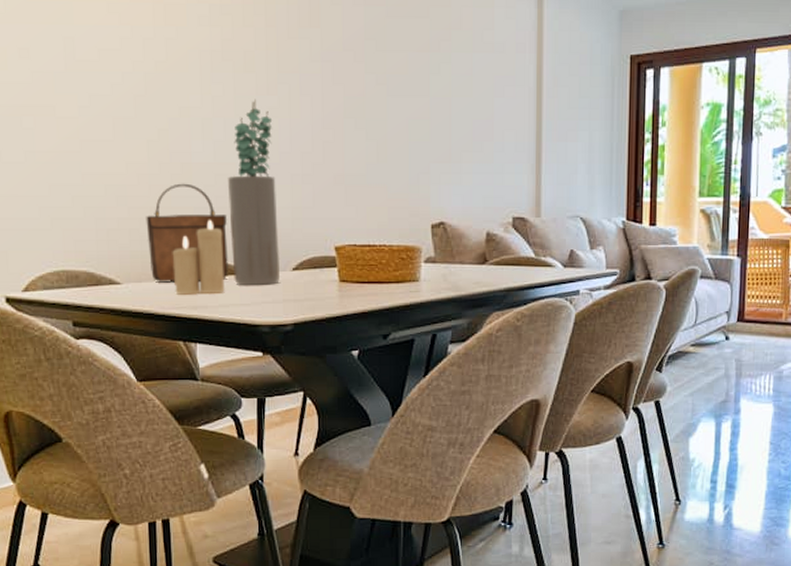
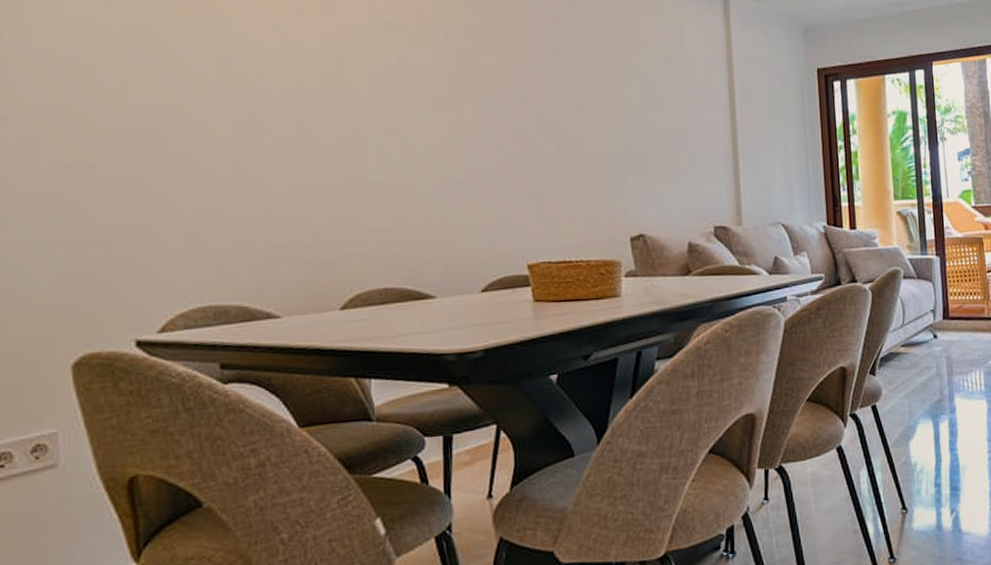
handbag: present [146,183,228,283] -> none [312,204,408,314]
candle: present [172,220,225,293] -> none [342,243,404,324]
vase: present [227,98,280,285] -> none [405,115,467,311]

